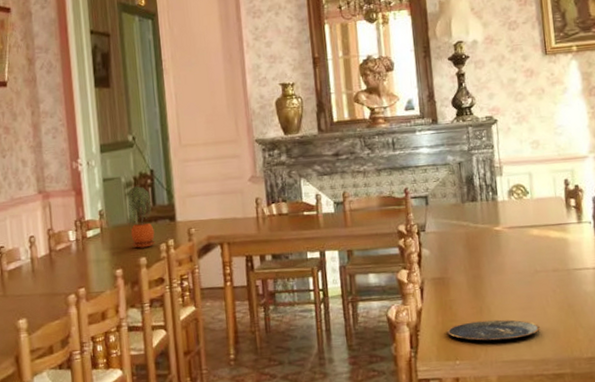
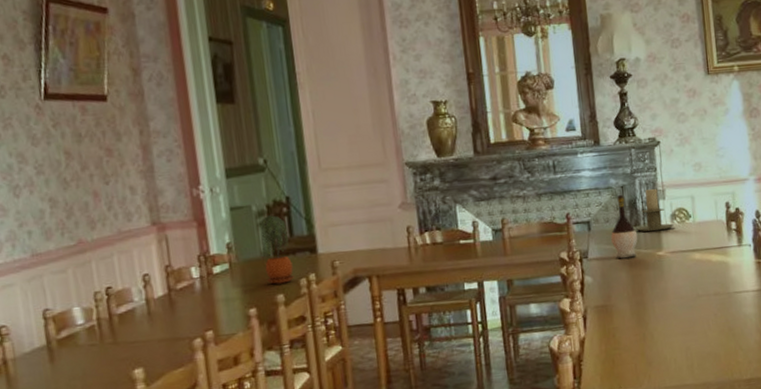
plate: present [446,319,540,342] -> none [610,345,702,369]
wine bottle: none [448,171,475,233] -> present [611,195,638,259]
candle holder: none [473,165,512,208] -> present [636,188,674,232]

